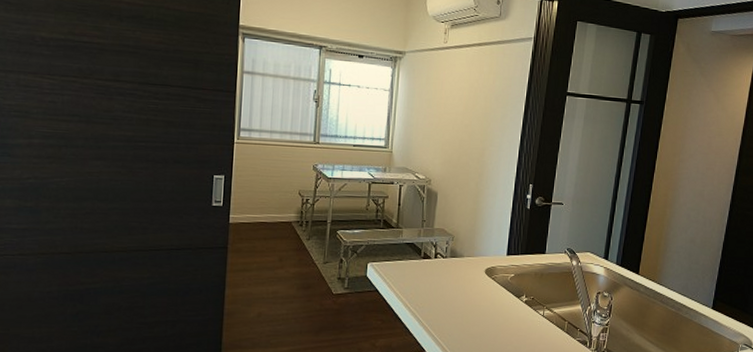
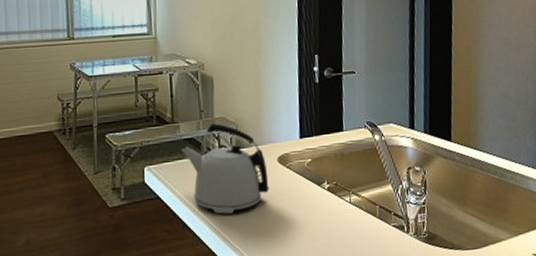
kettle: none [402,233,475,312] -> present [181,123,269,214]

